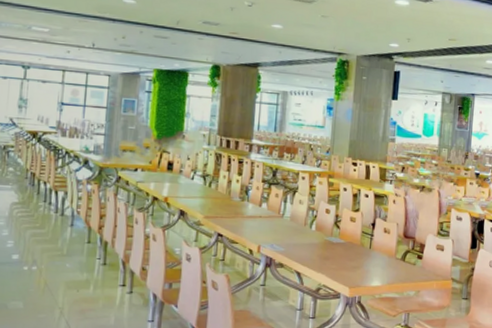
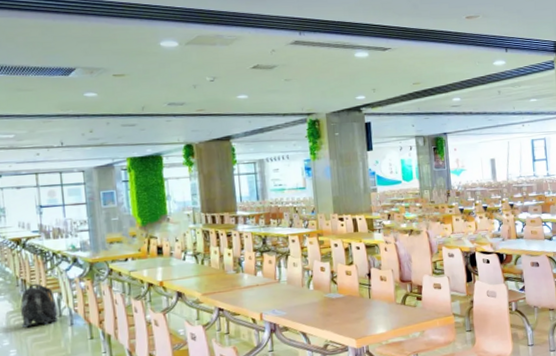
backpack: none [23,178,61,221] -> present [20,283,59,328]

